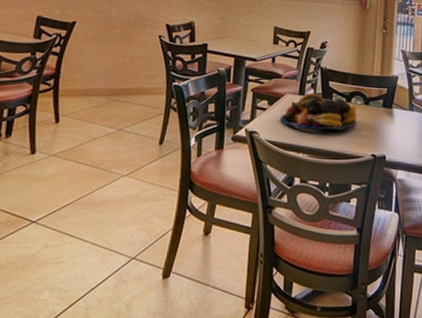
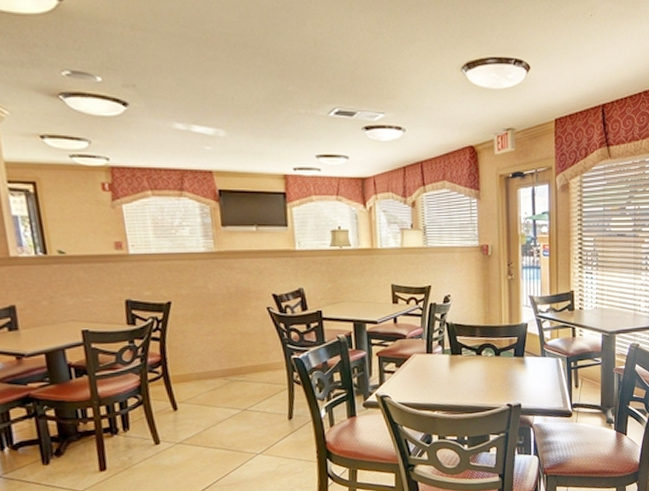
fruit bowl: present [280,93,357,131] -> none [410,350,489,388]

